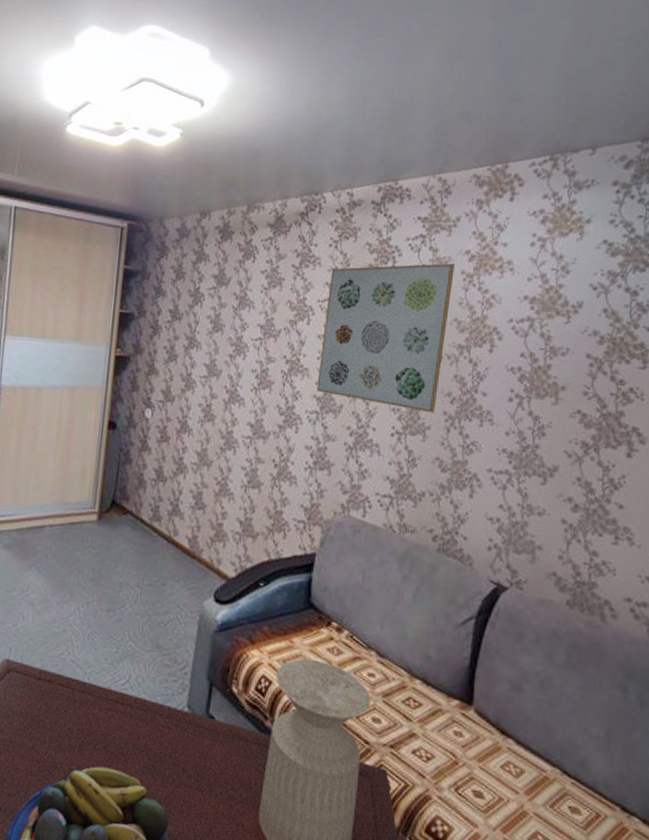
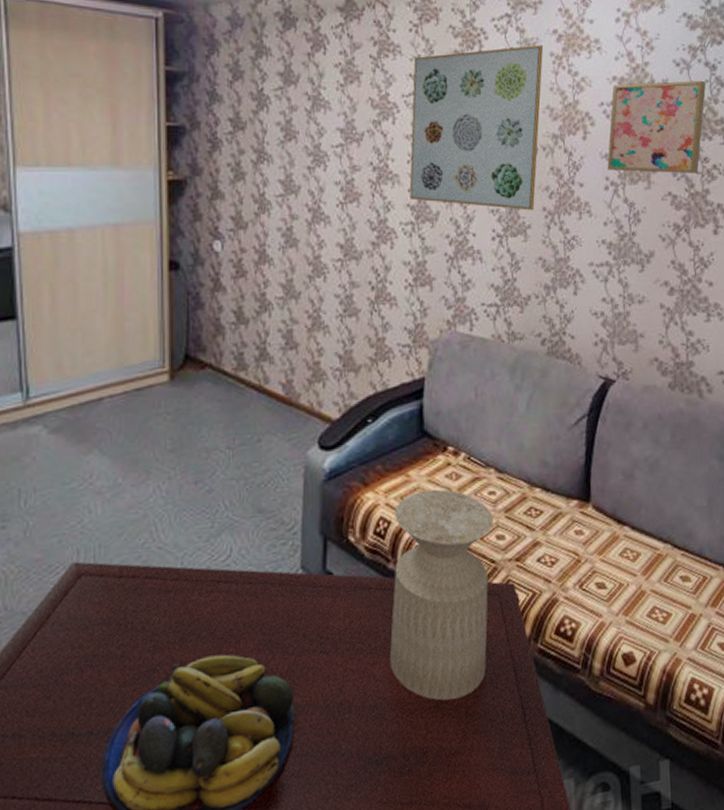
wall art: none [513,303,626,395] -> present [607,80,706,174]

